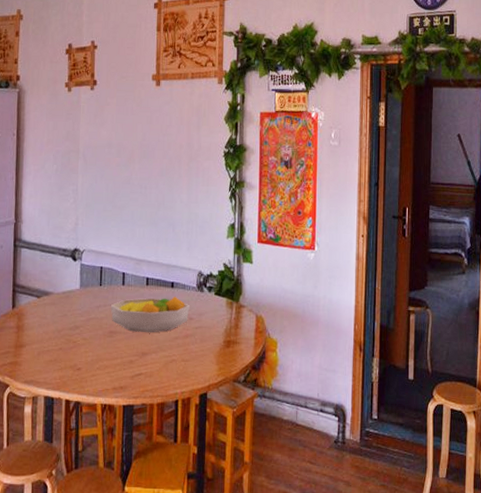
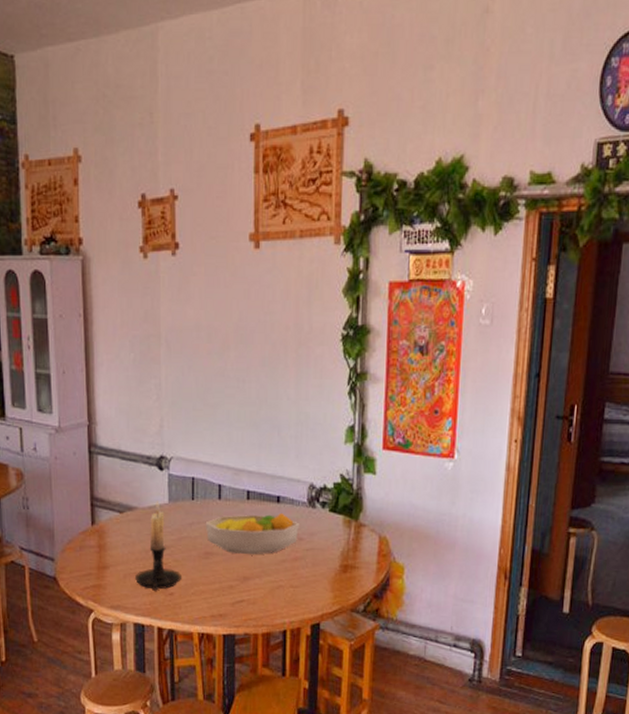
candle holder: none [48,287,88,366] -> present [135,501,181,591]

